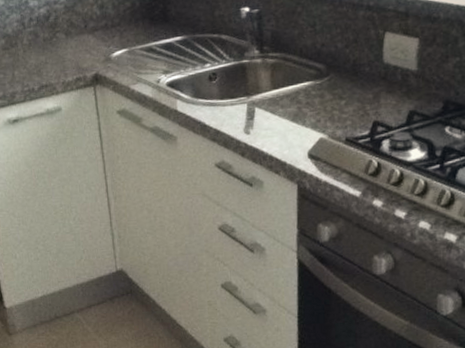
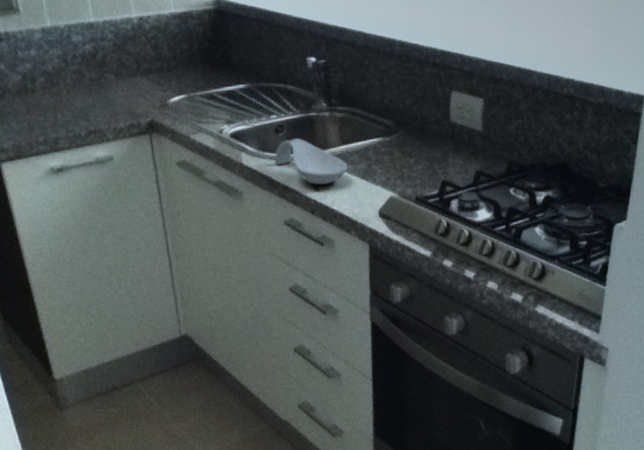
spoon rest: none [207,84,278,129] -> present [274,138,348,185]

